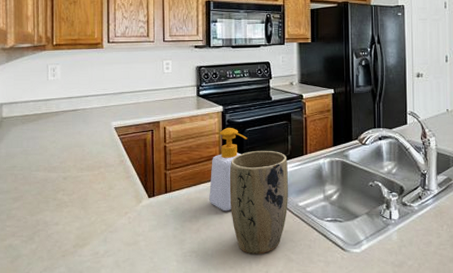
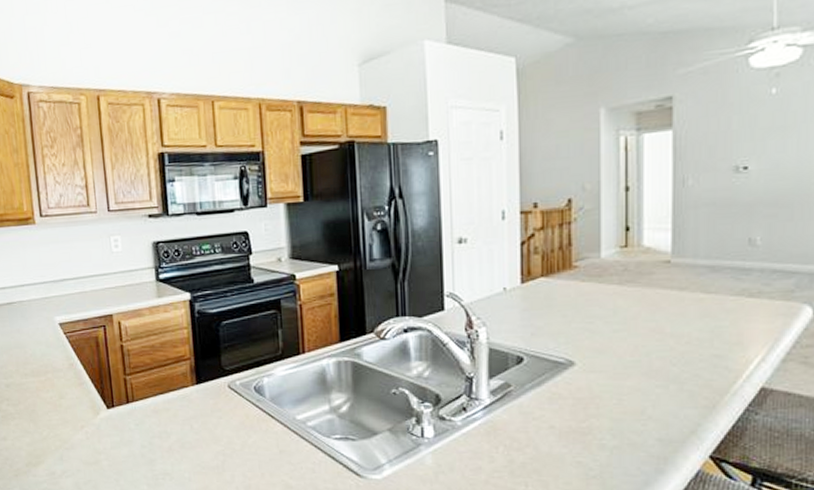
soap bottle: present [209,128,248,212] -> none [180,321,225,426]
plant pot: present [229,150,288,255] -> none [204,348,283,479]

